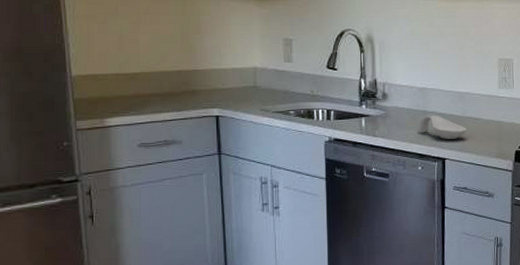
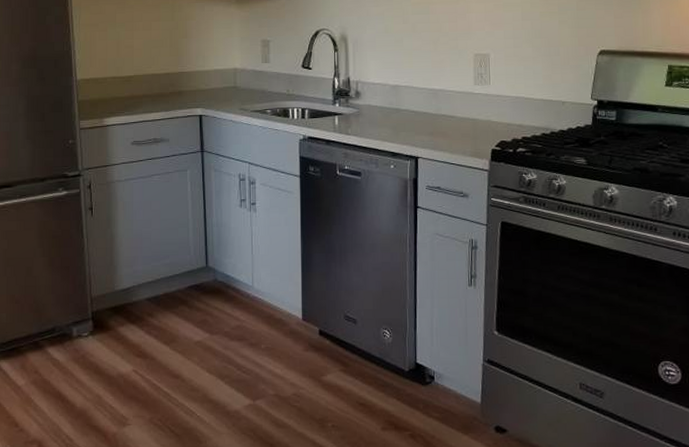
spoon rest: present [417,115,467,139] -> none [389,113,441,138]

